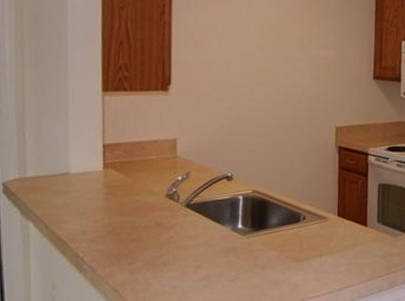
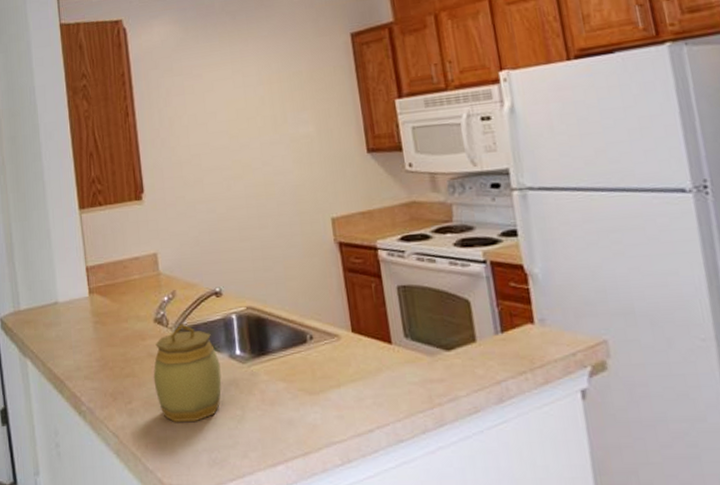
jar: none [158,200,223,280] -> present [153,324,222,422]

